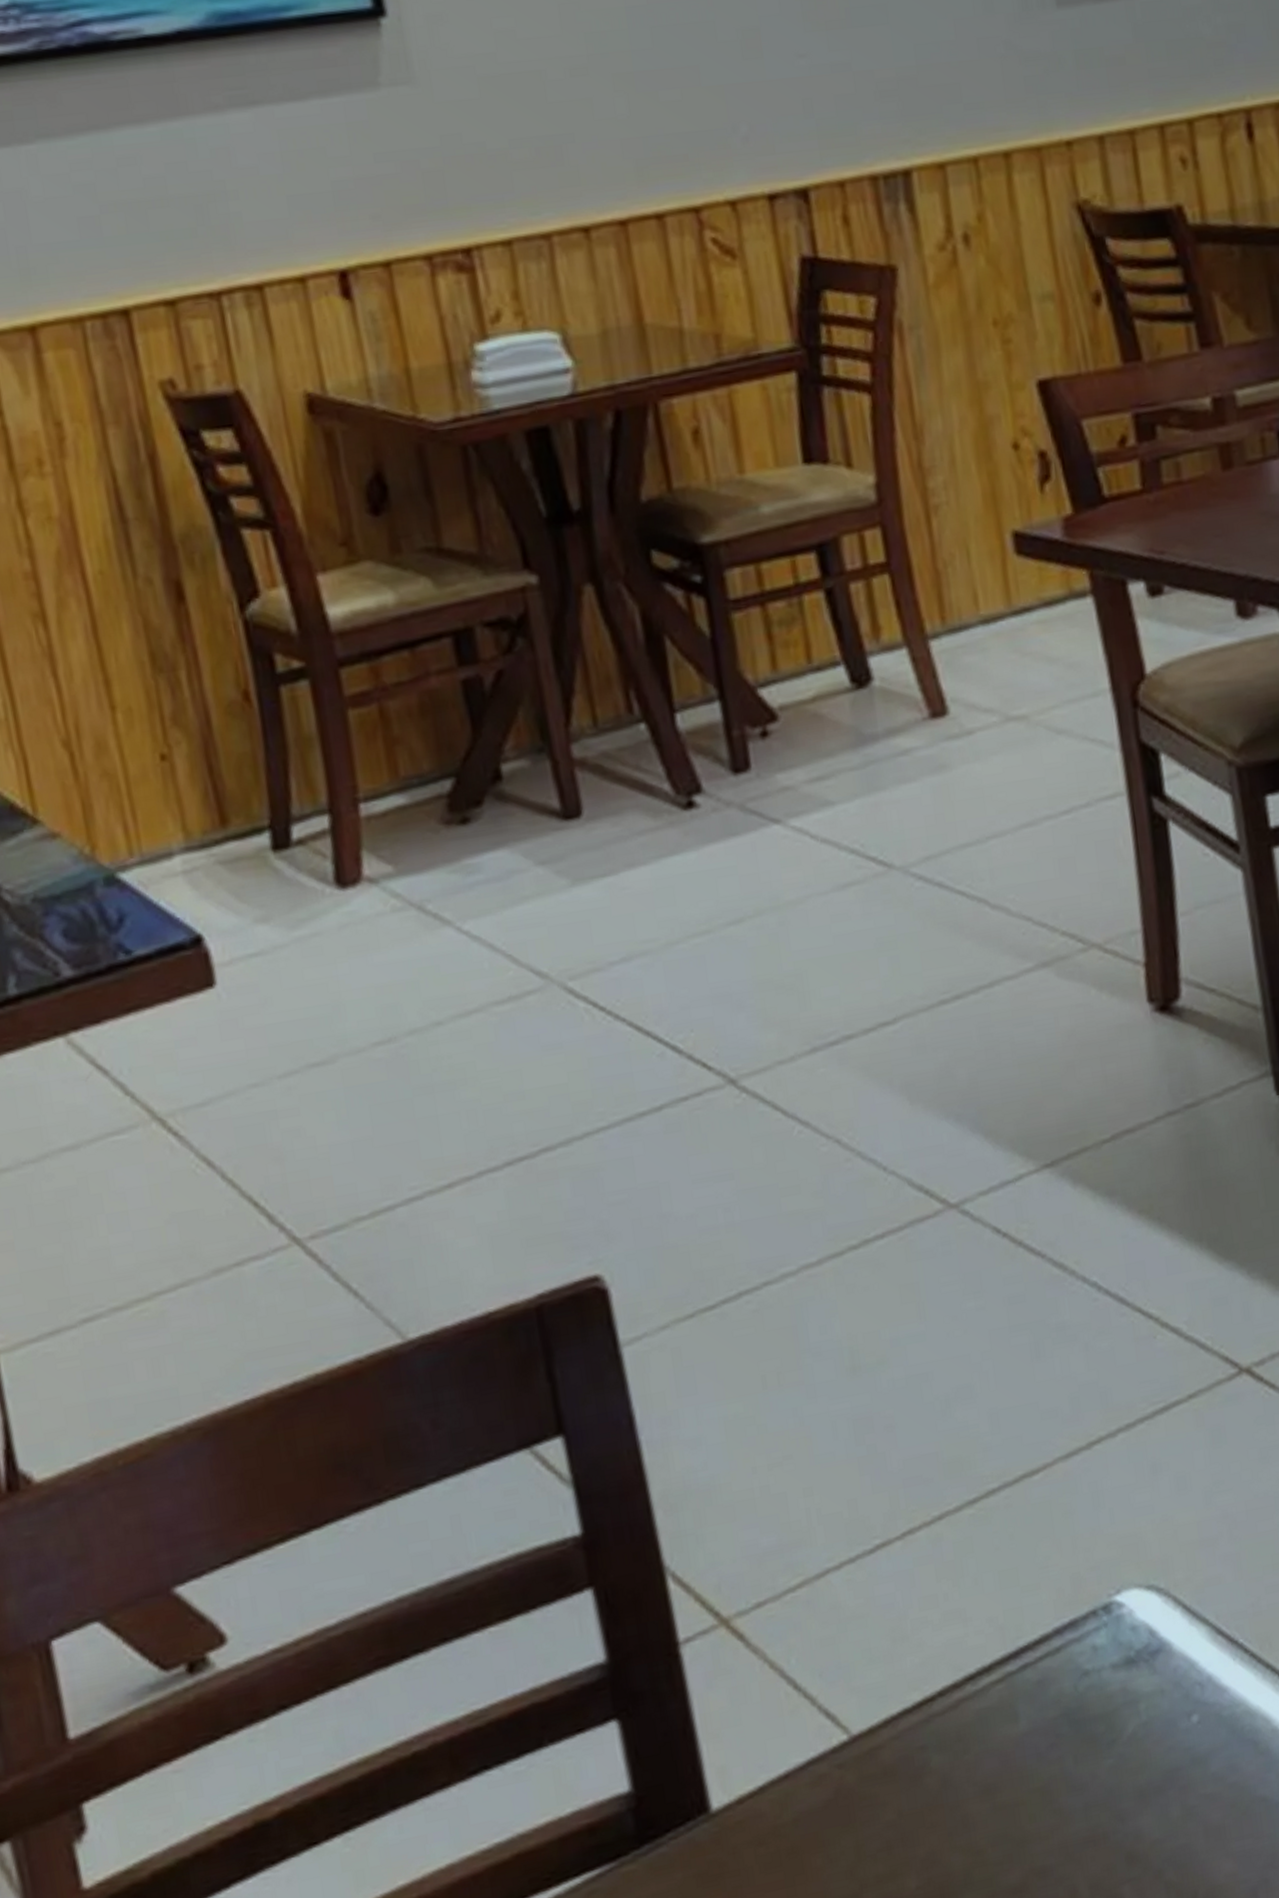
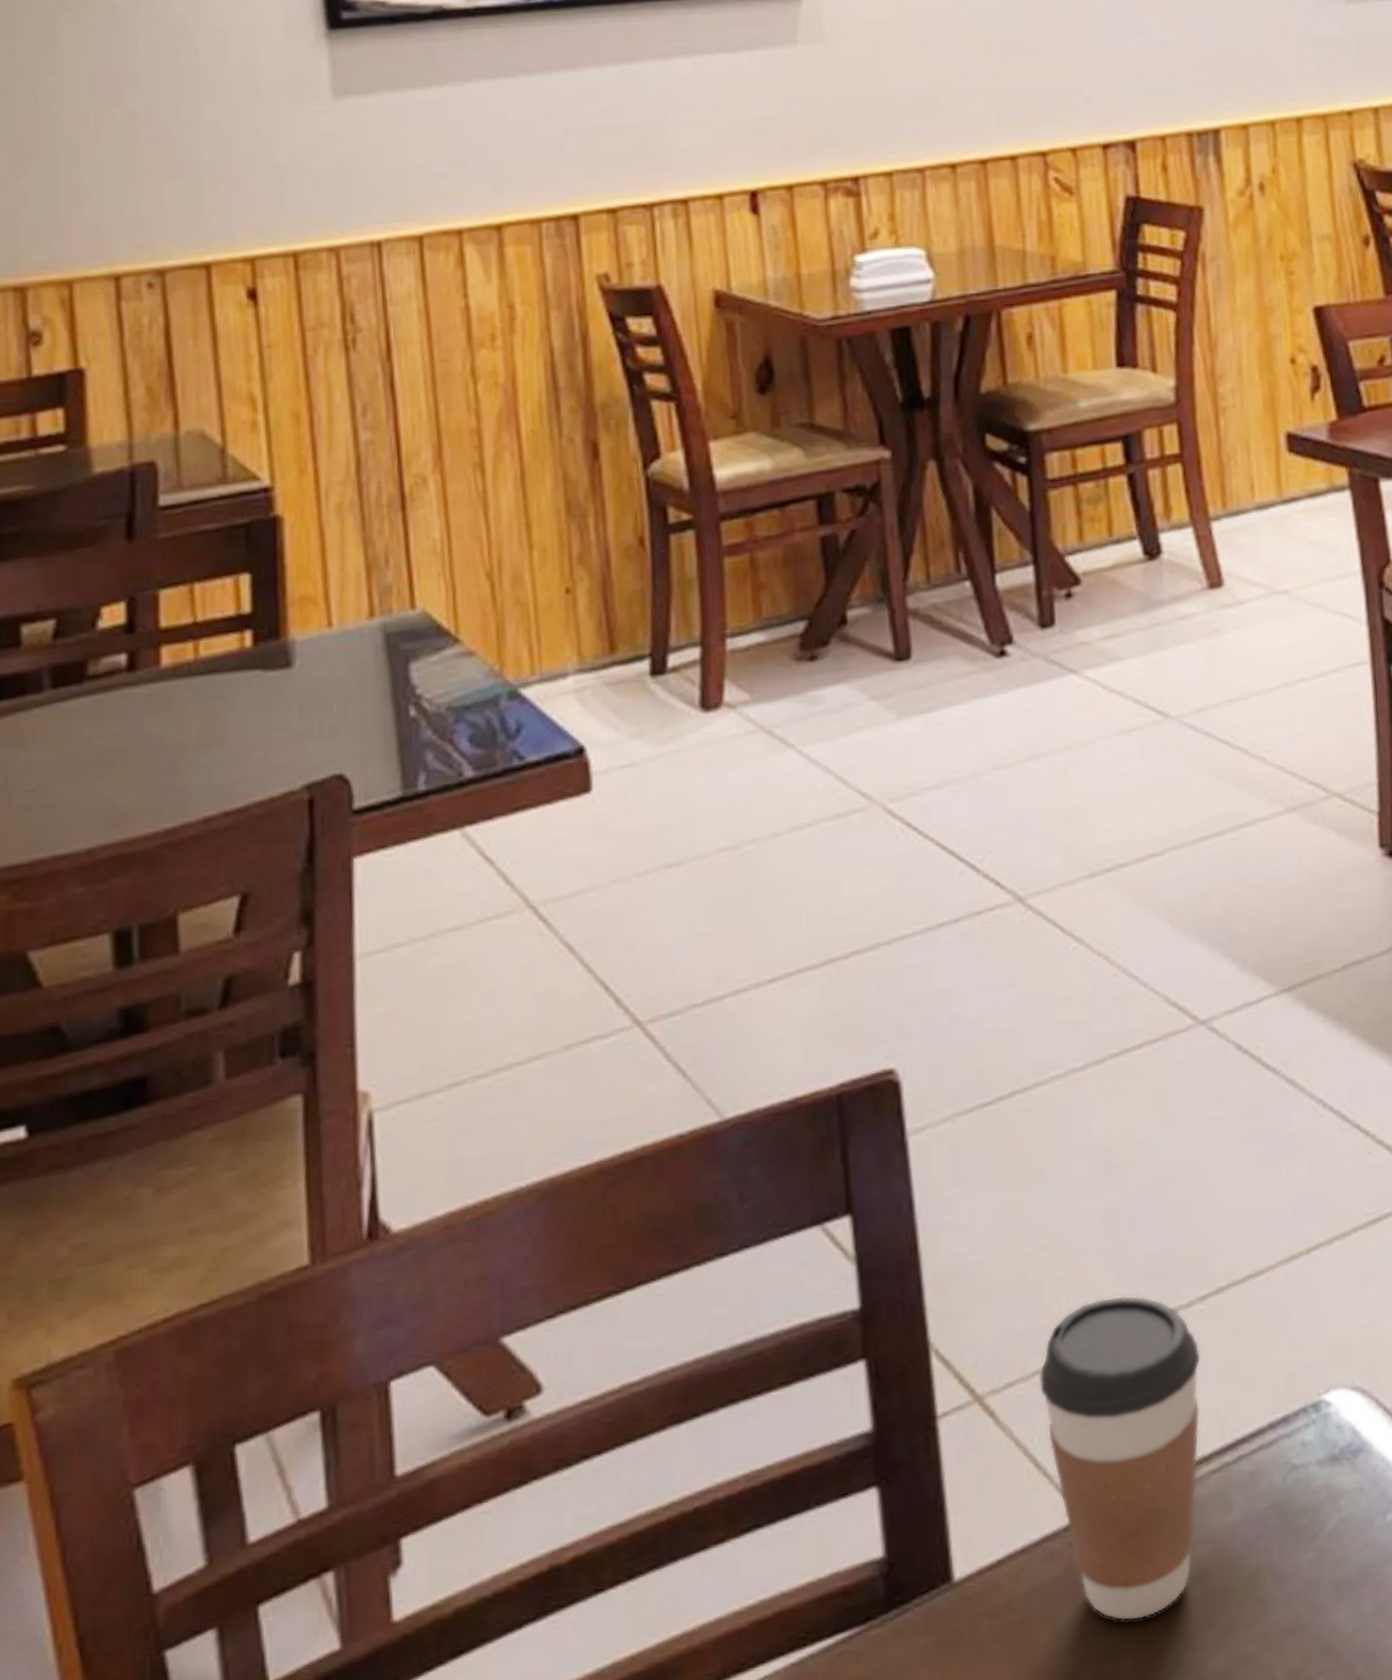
coffee cup: none [791,1503,979,1841] -> present [1038,1295,1202,1621]

